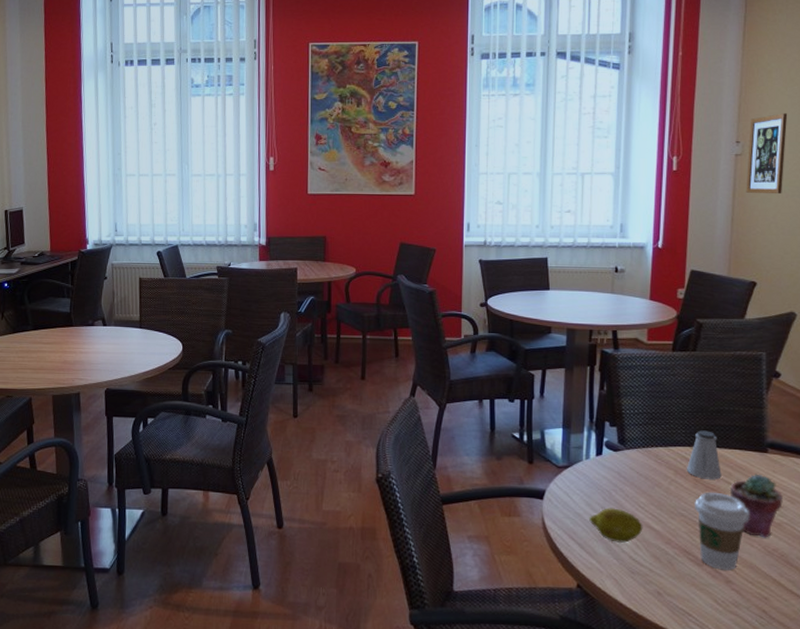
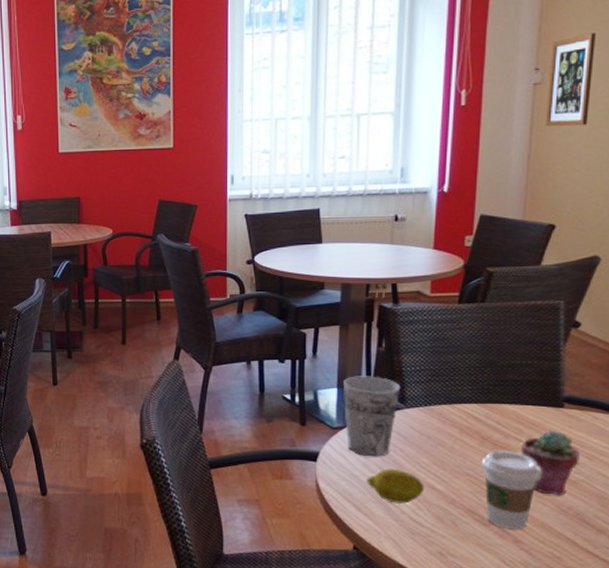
cup: none [569,417,621,496] -> present [344,376,401,457]
saltshaker: present [686,430,722,480] -> none [472,386,512,437]

